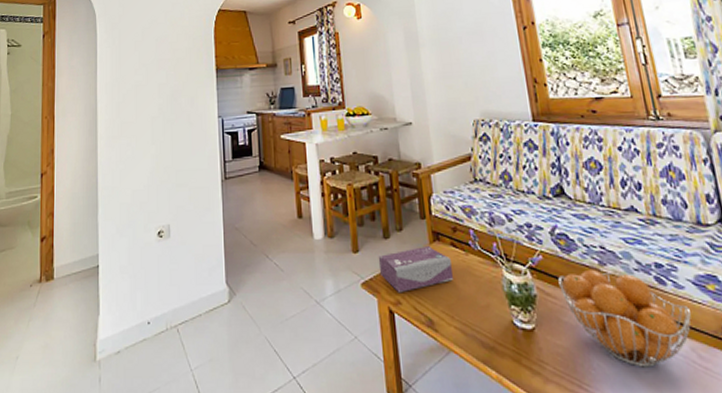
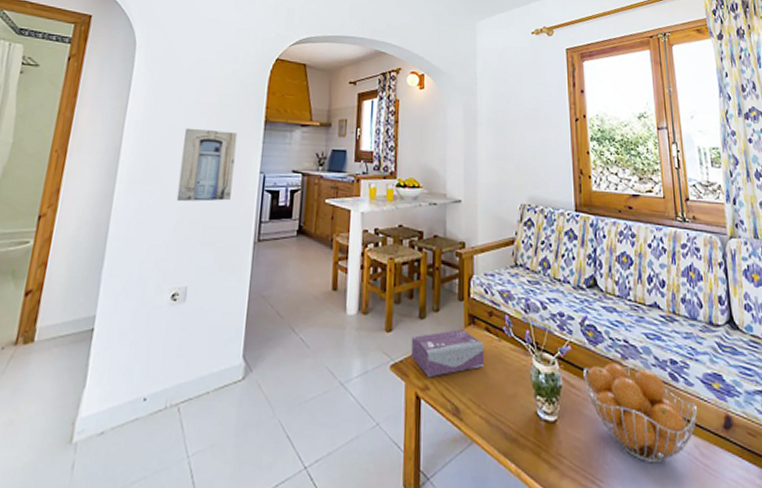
wall art: none [147,82,195,151] -> present [176,128,238,202]

